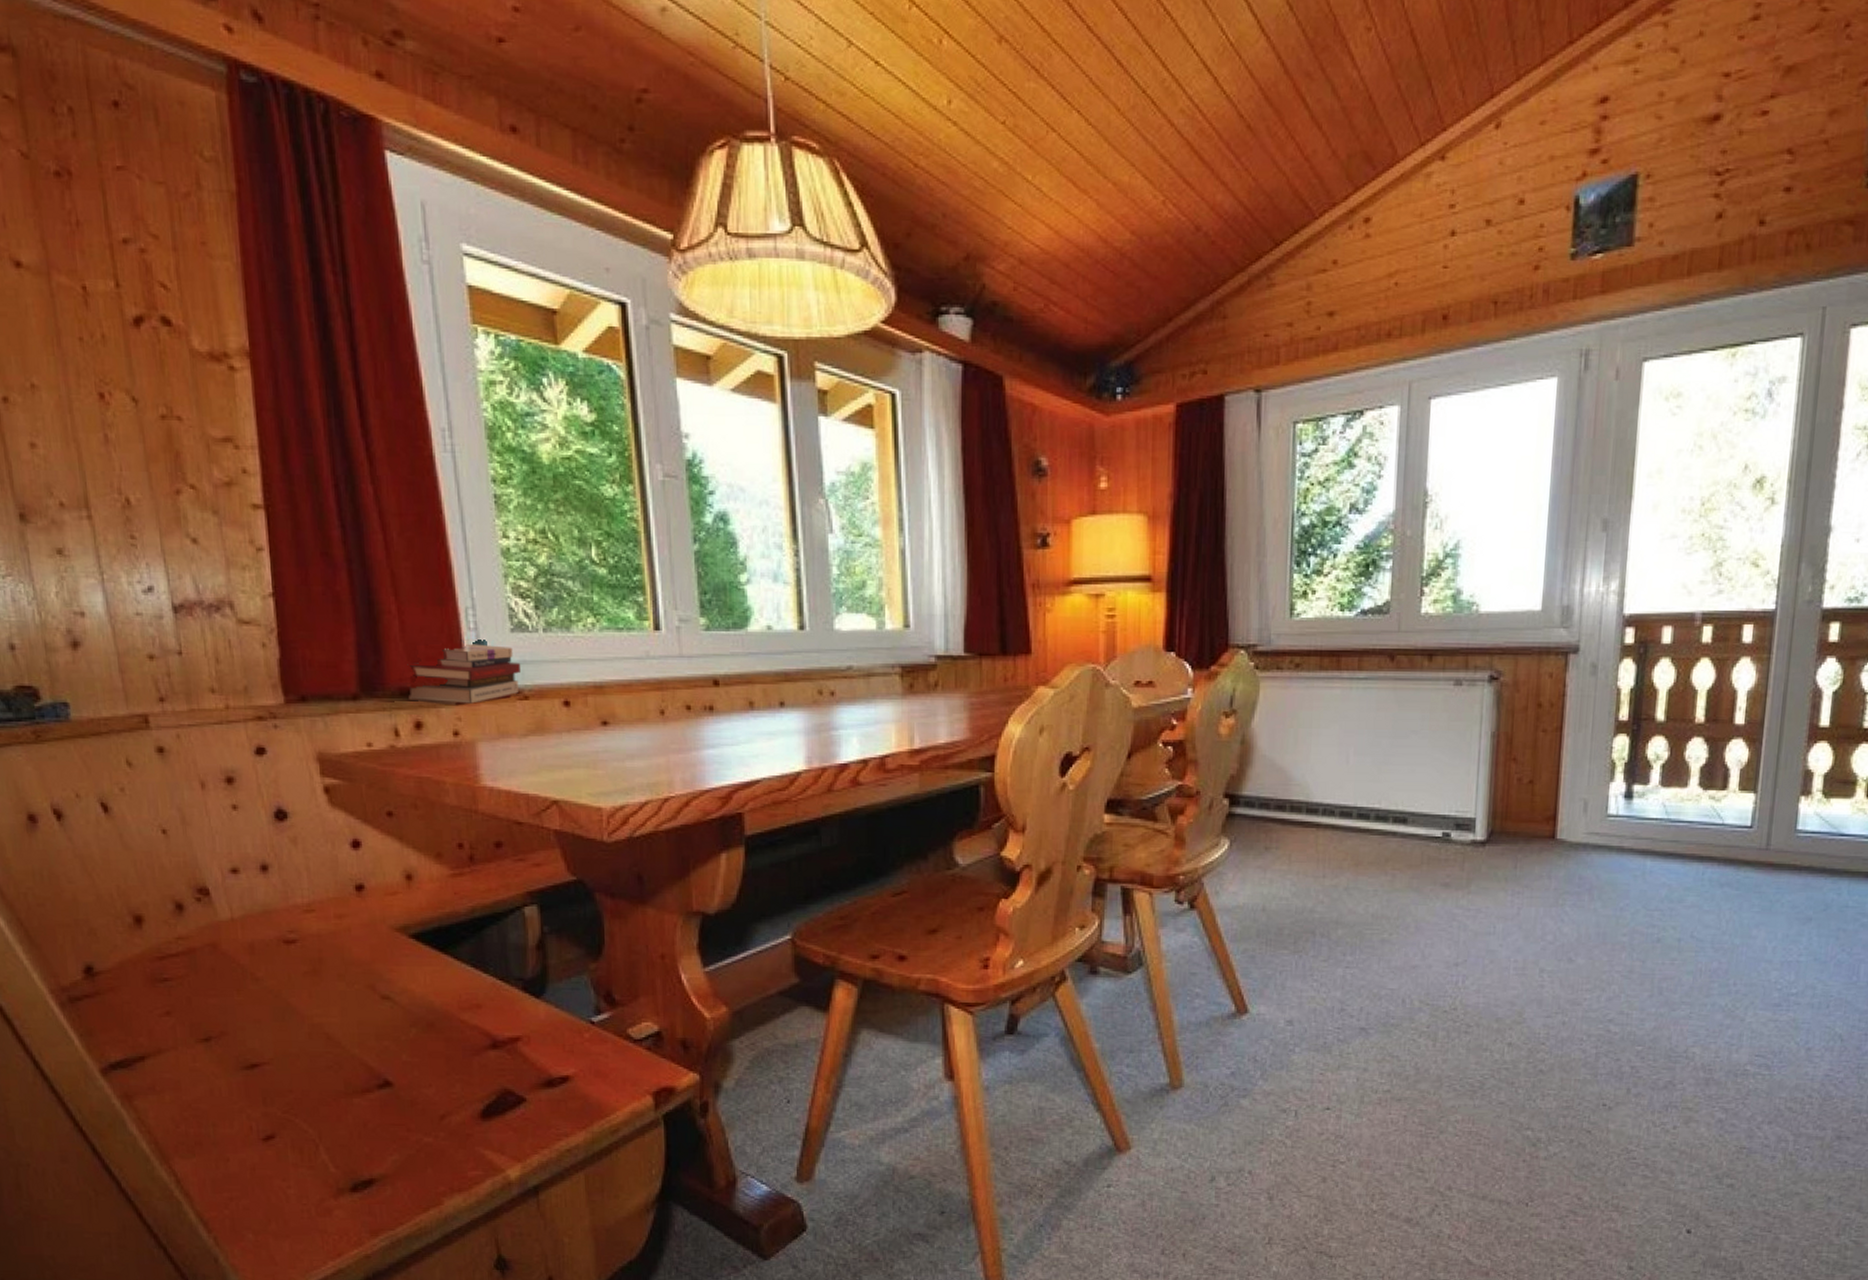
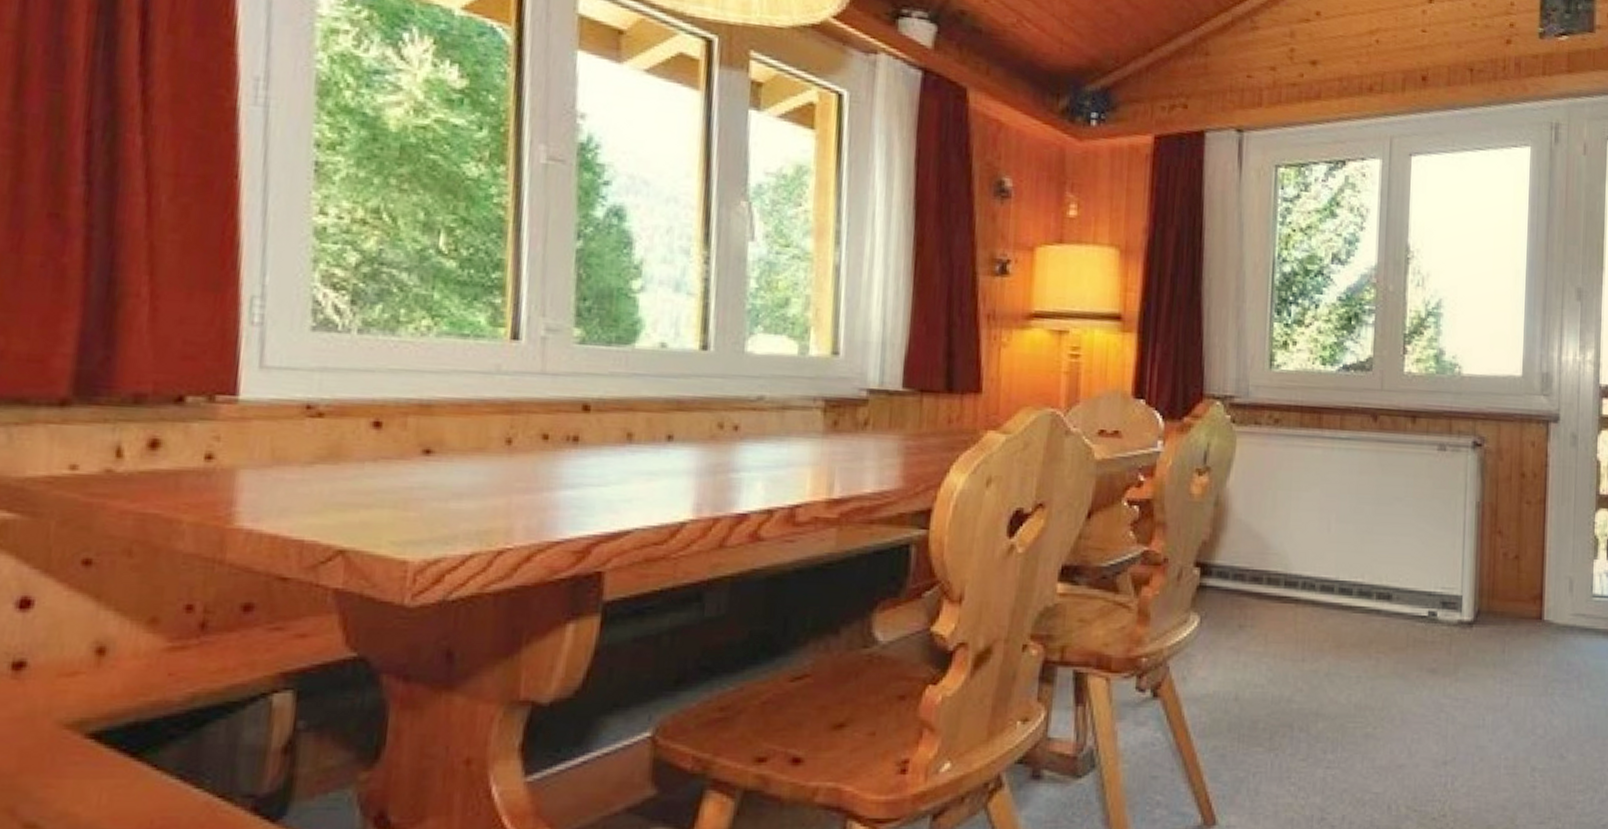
books: present [407,644,521,706] -> none [146,342,320,421]

